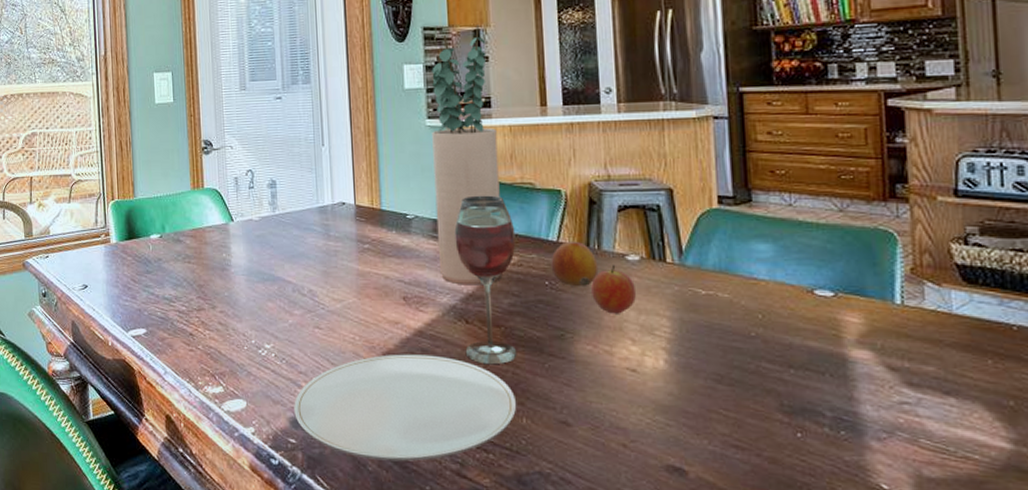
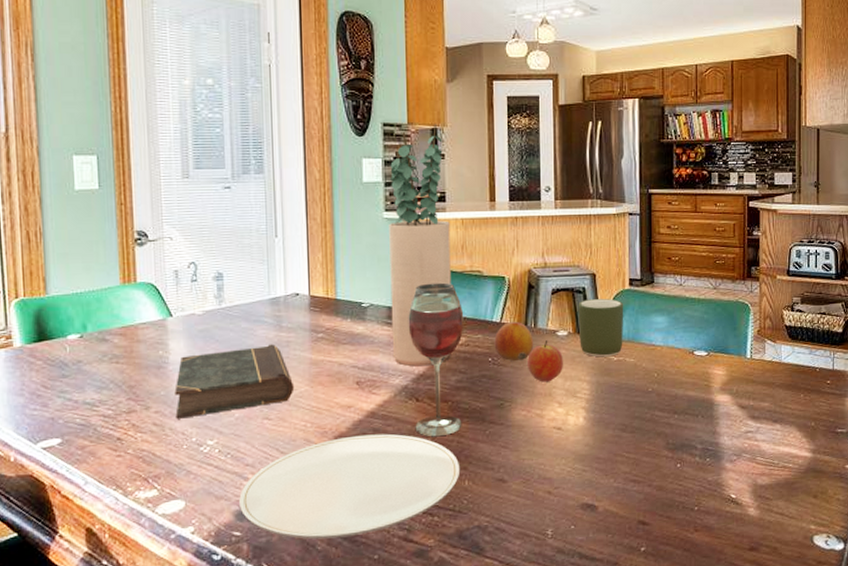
book: none [236,252,343,320] -> present [174,344,295,419]
mug: none [651,219,713,290] -> present [578,299,624,357]

